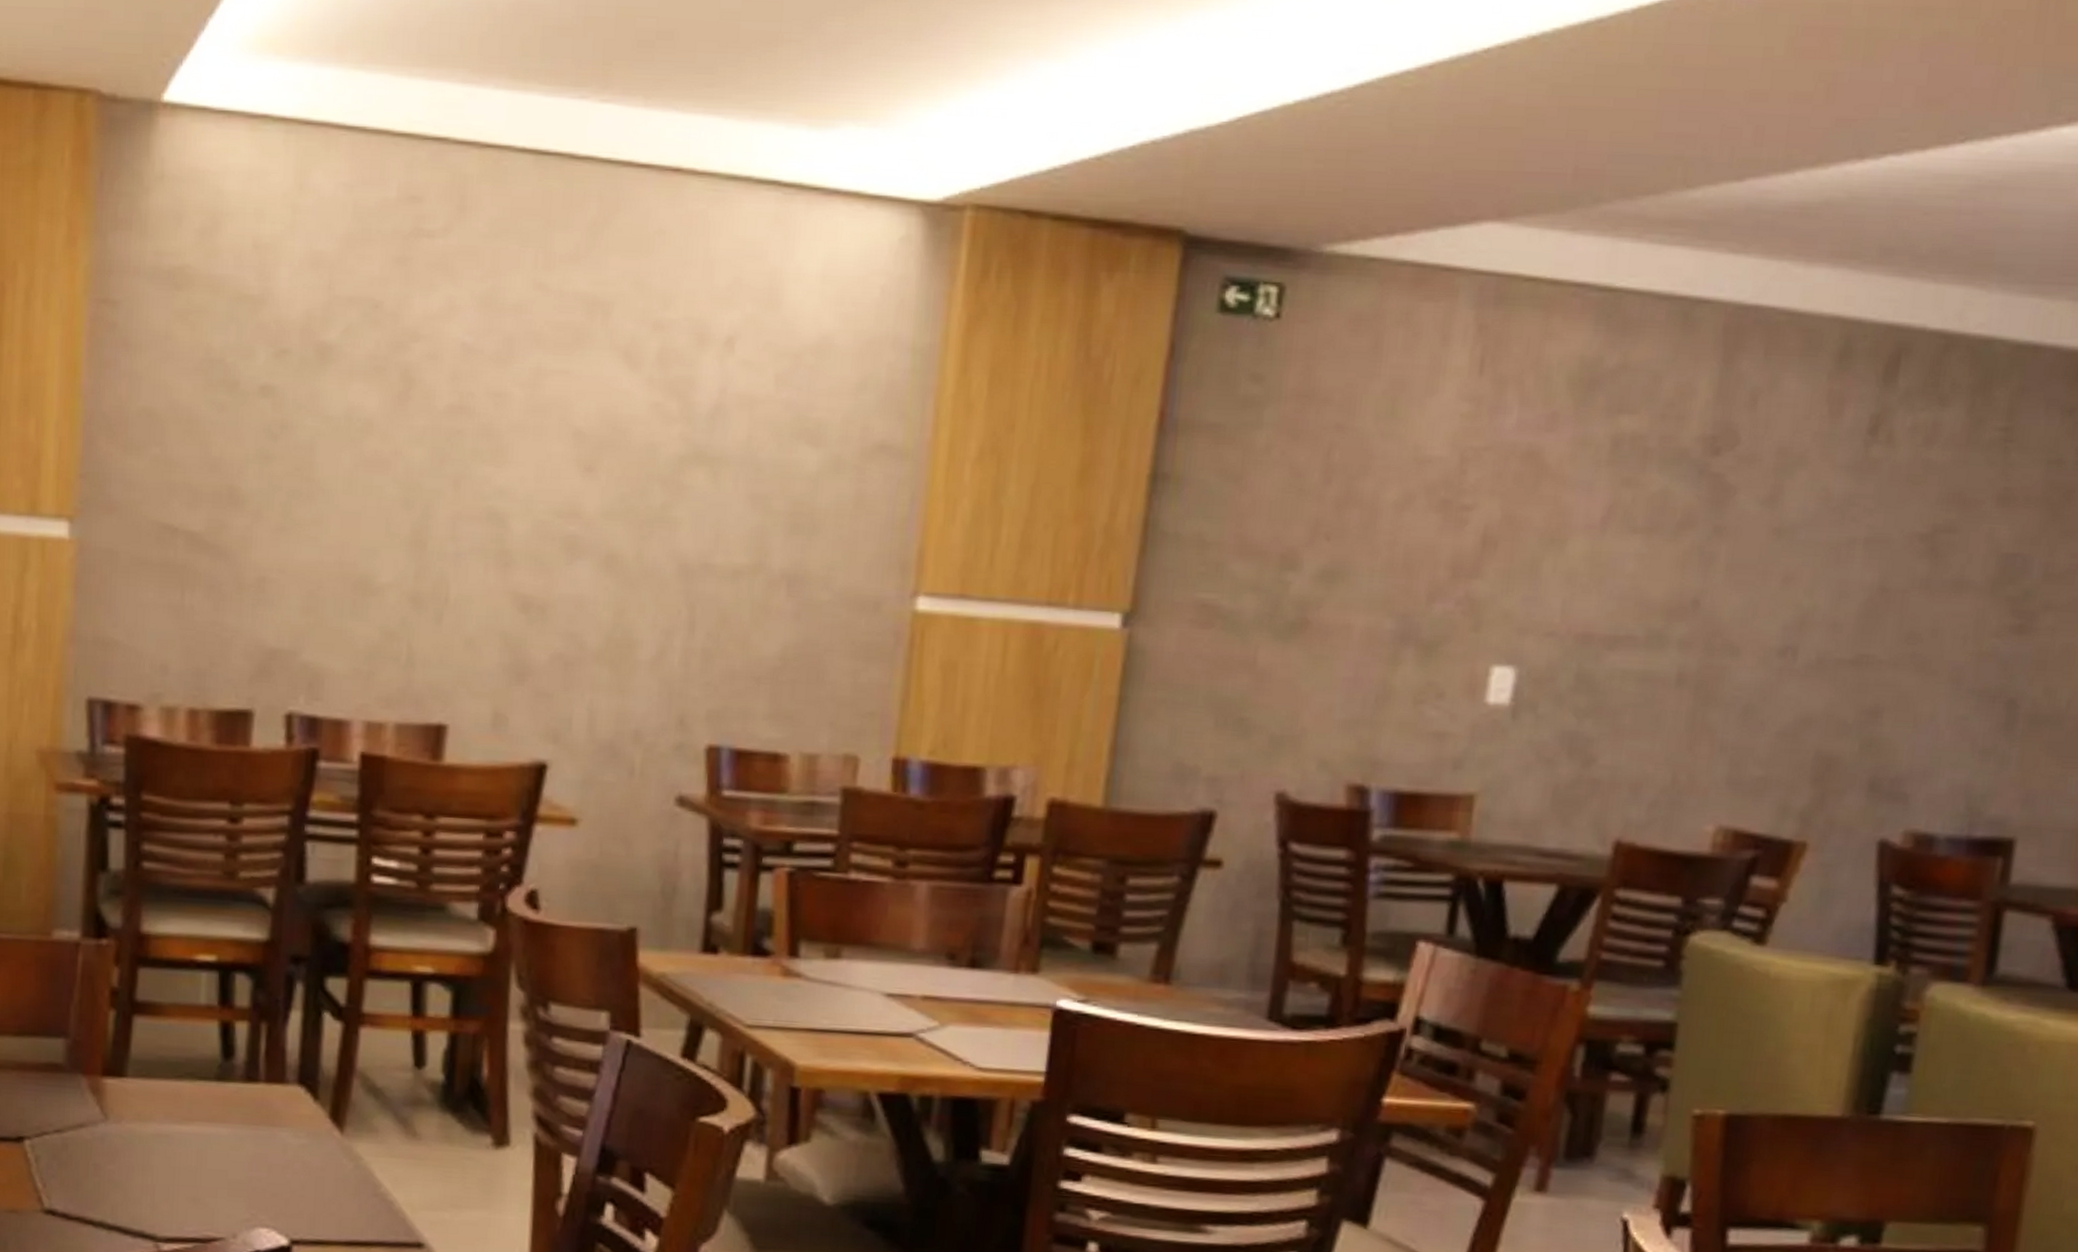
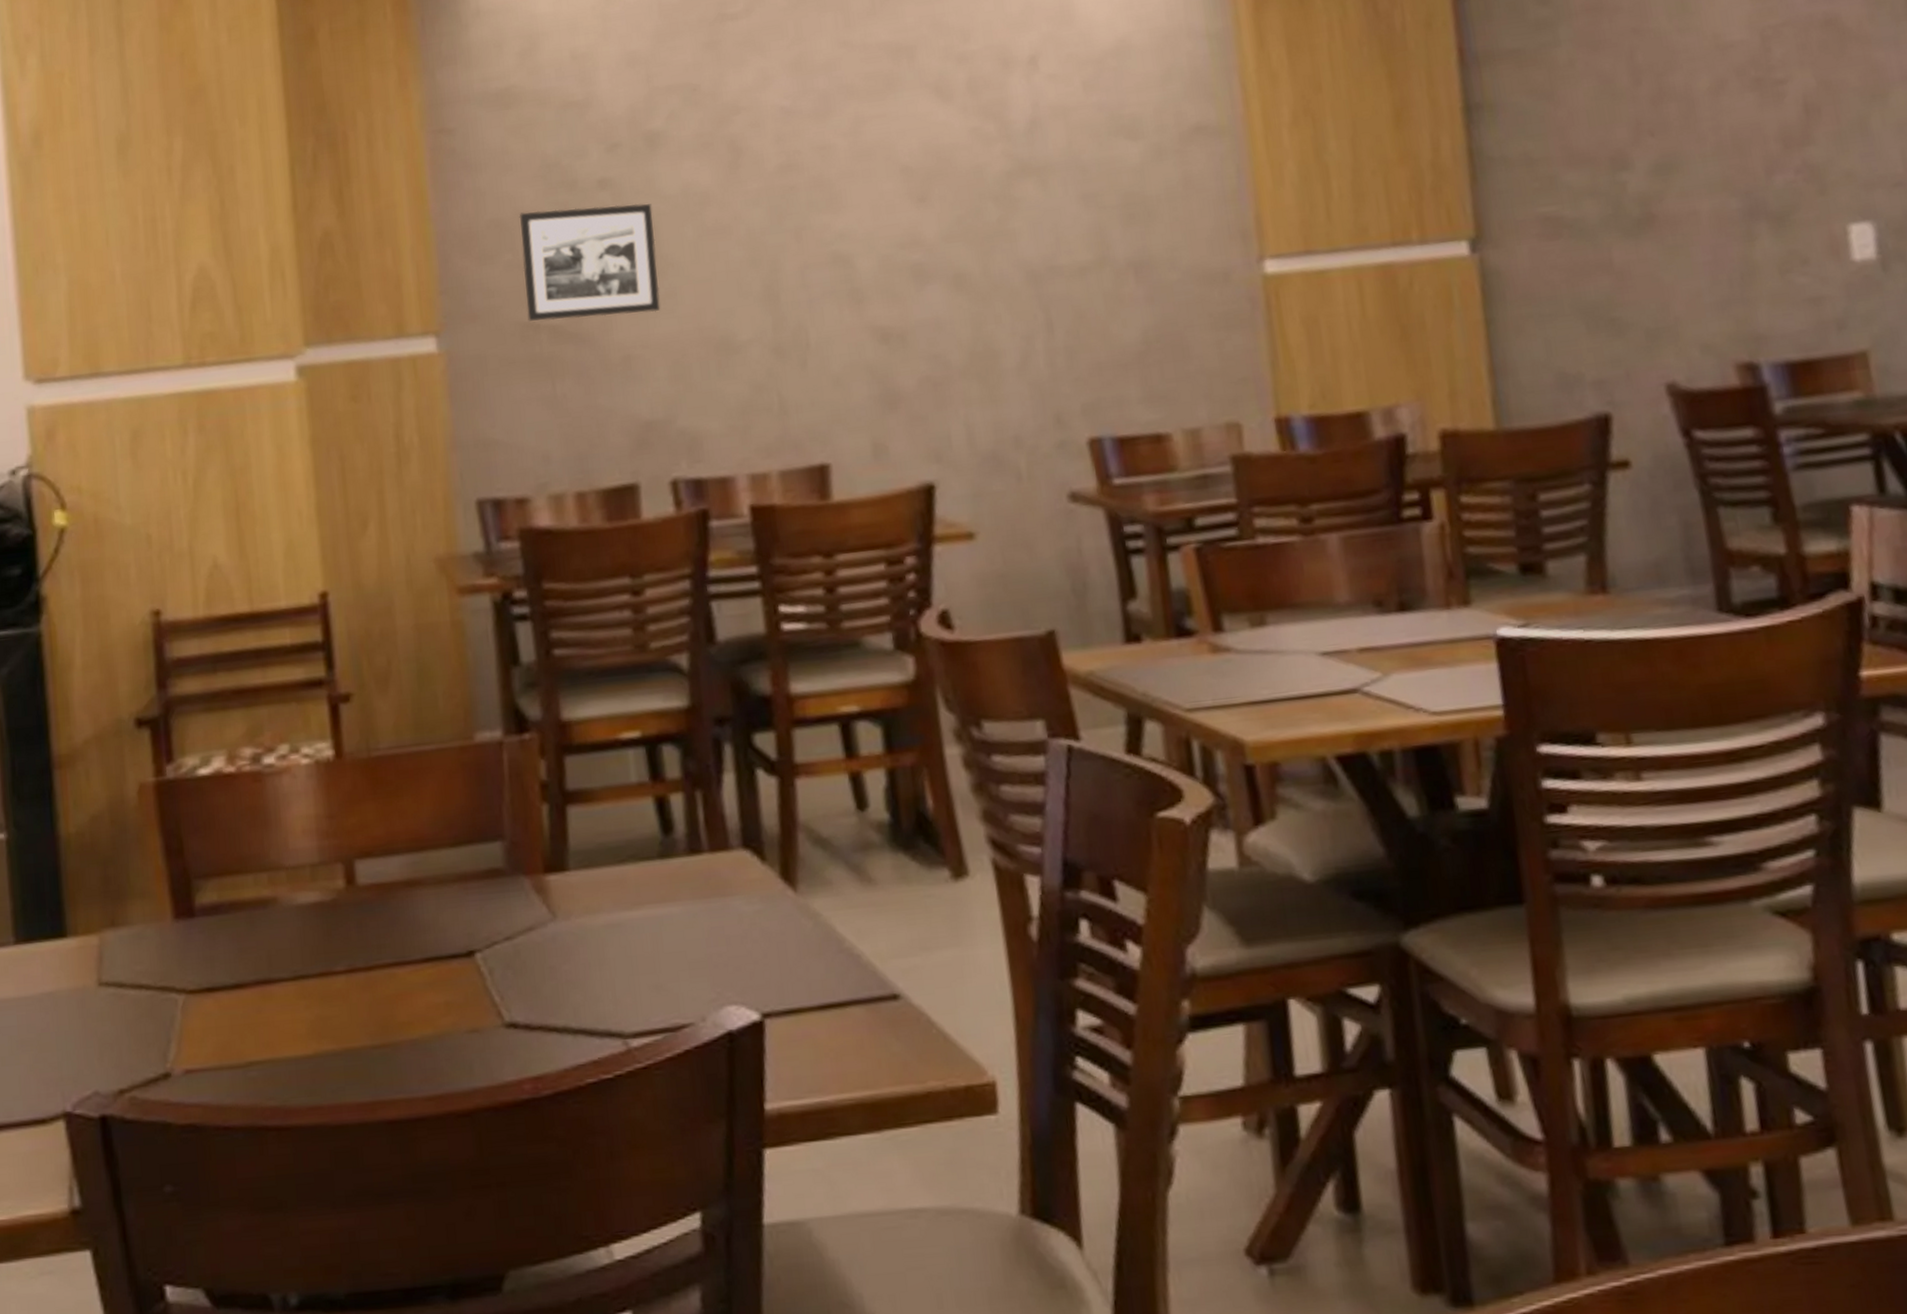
picture frame: none [166,406,312,537] -> present [519,203,661,321]

